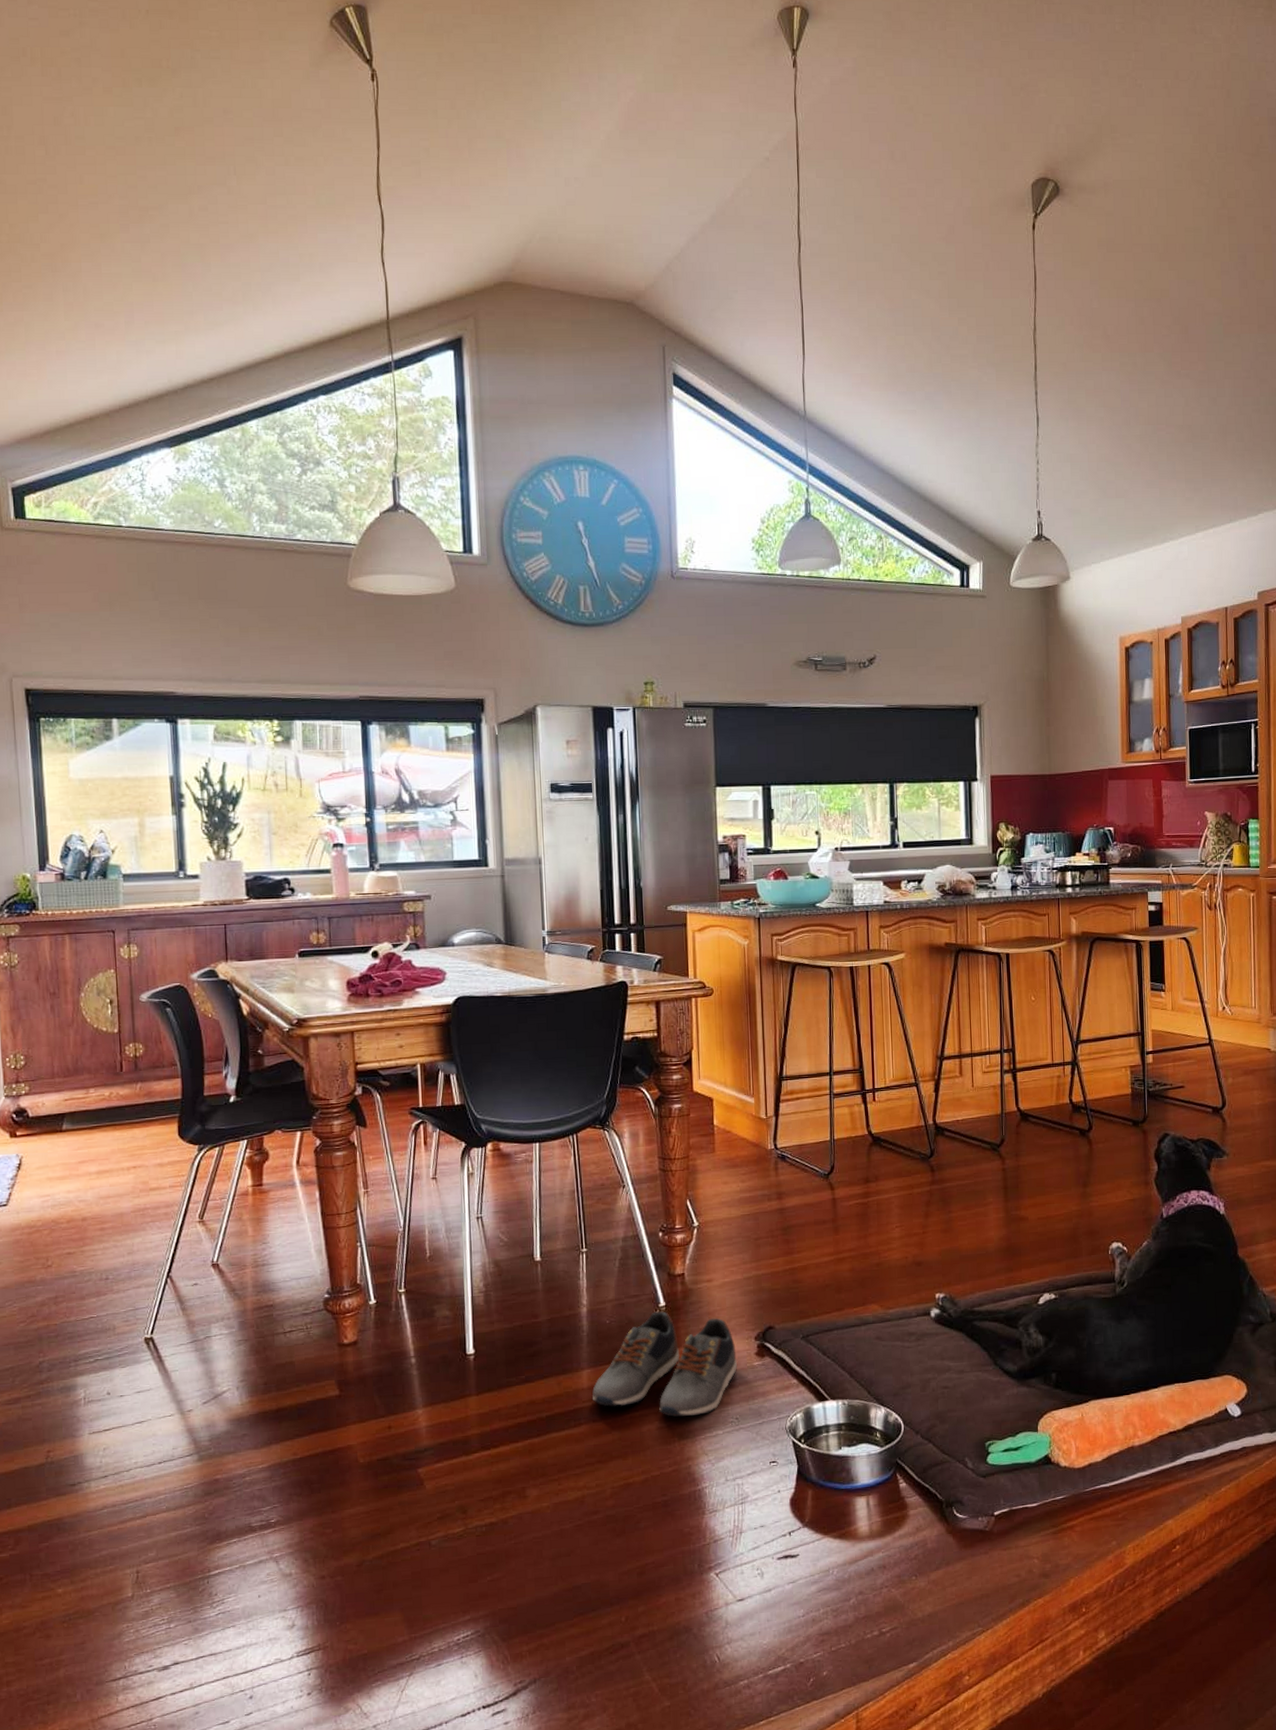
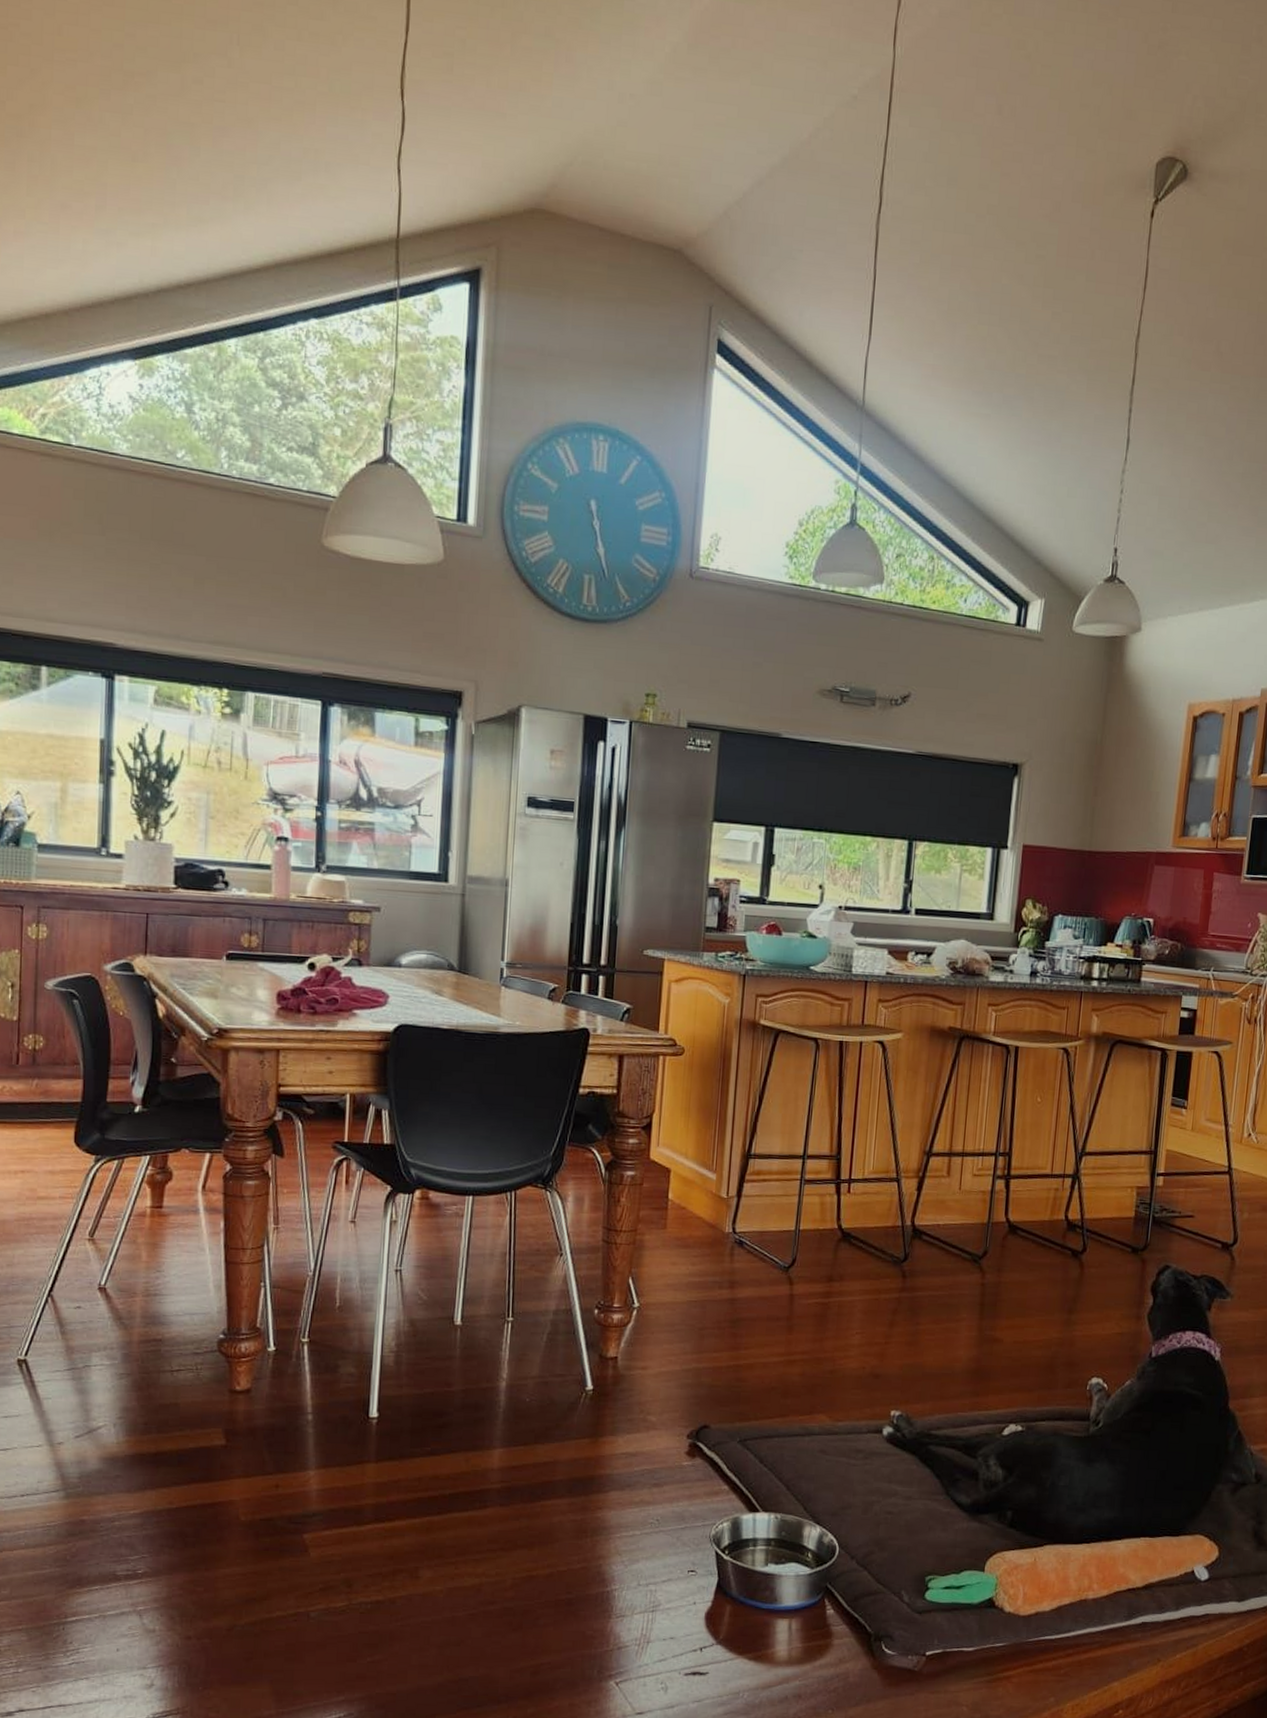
shoe: present [592,1311,738,1417] -> none [502,1395,665,1512]

